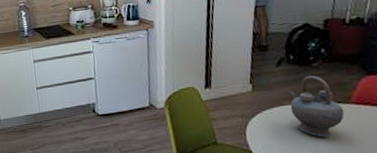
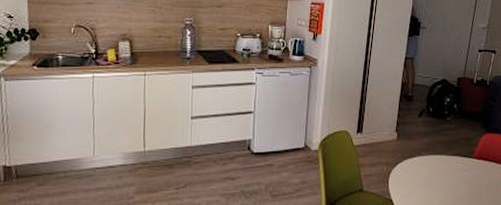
teapot: present [289,75,345,137] -> none [426,128,468,189]

